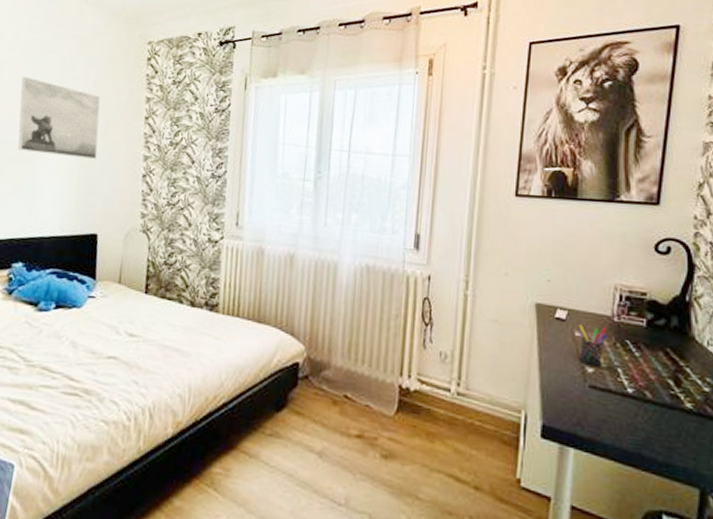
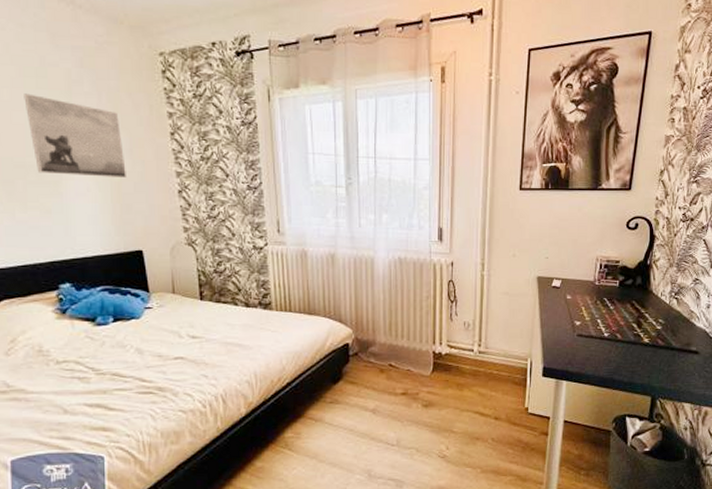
pen holder: present [579,324,608,367] -> none [570,290,591,320]

